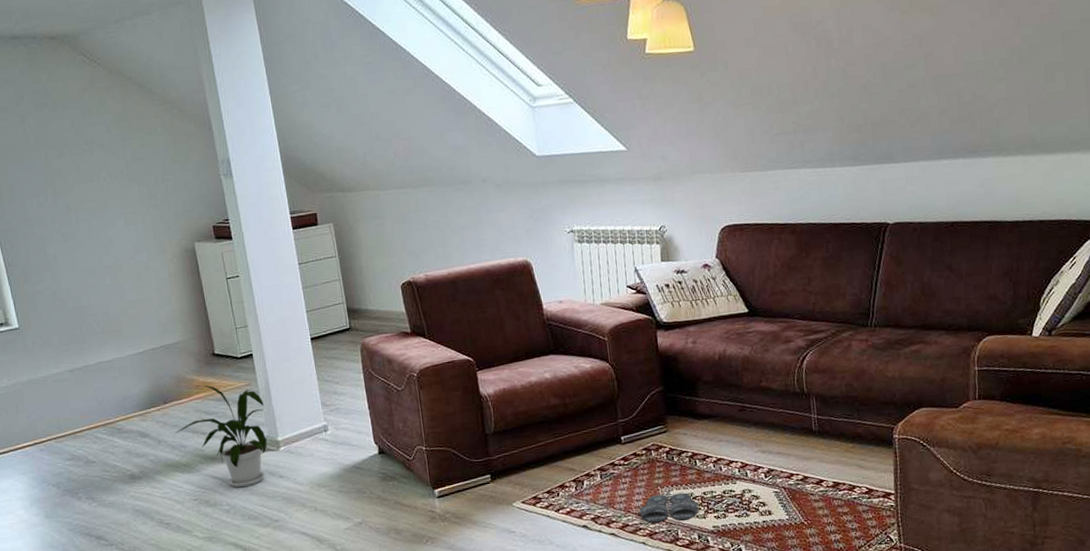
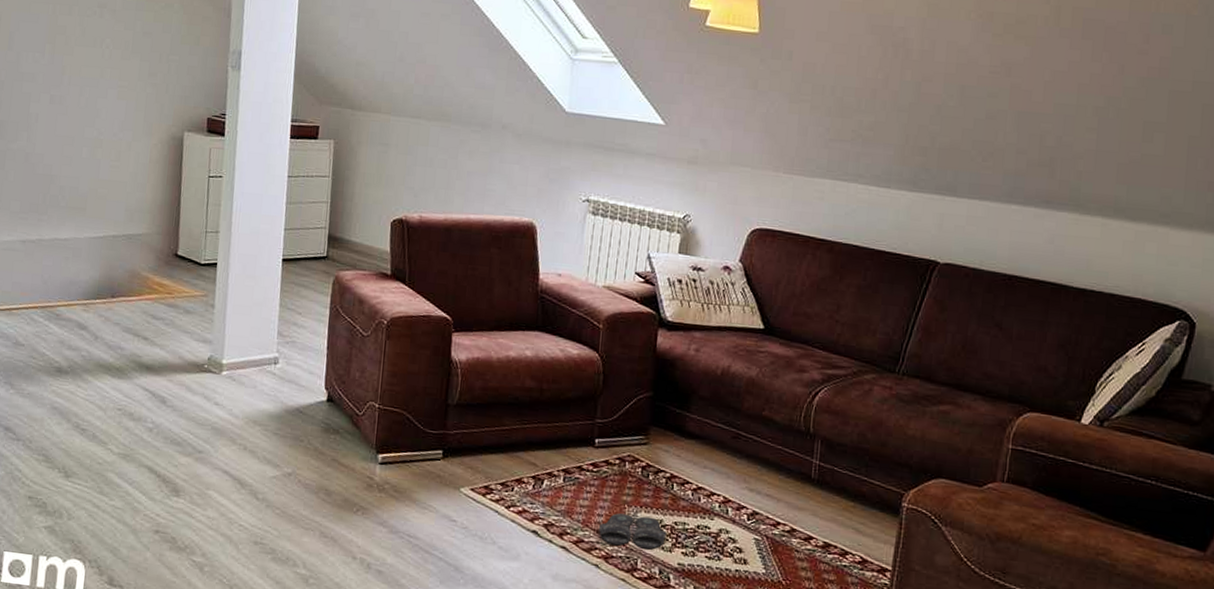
house plant: present [175,385,267,488] -> none [115,284,217,408]

